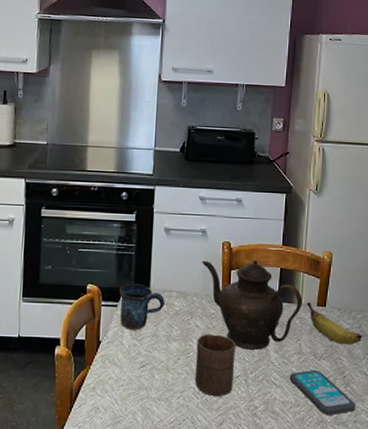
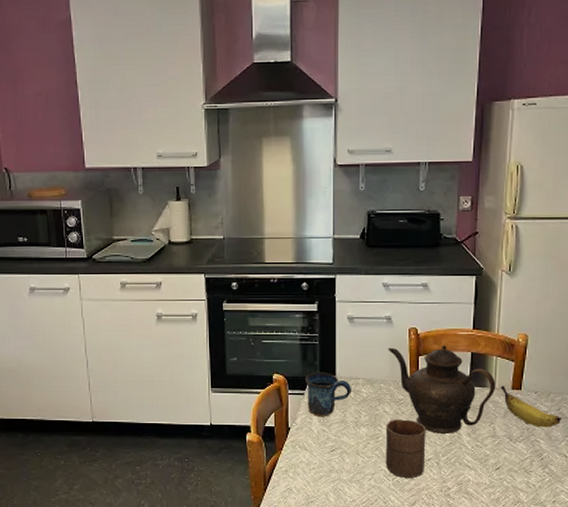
smartphone: present [289,369,357,416] -> none [483,452,555,496]

